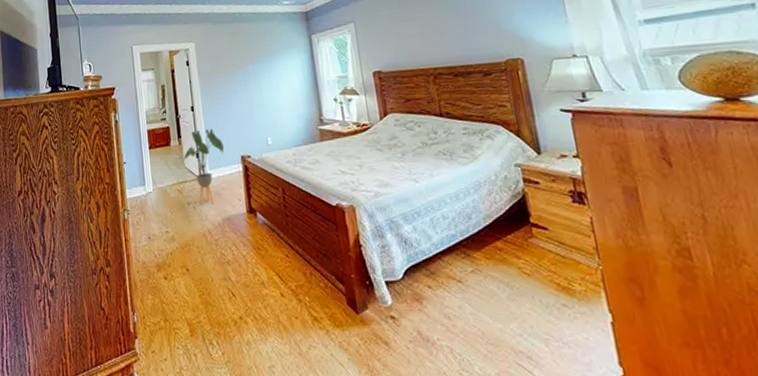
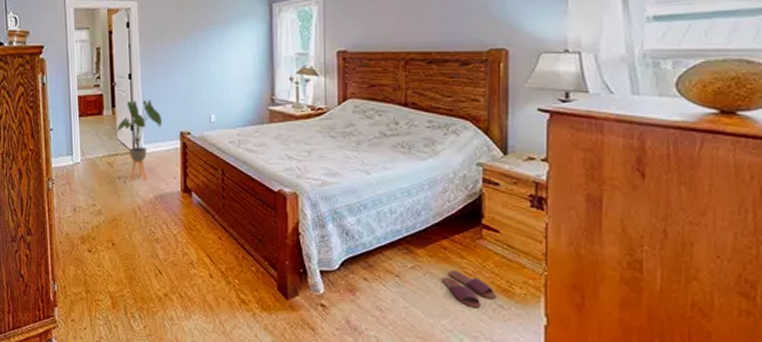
slippers: none [502,271,558,309] -> present [441,270,496,308]

